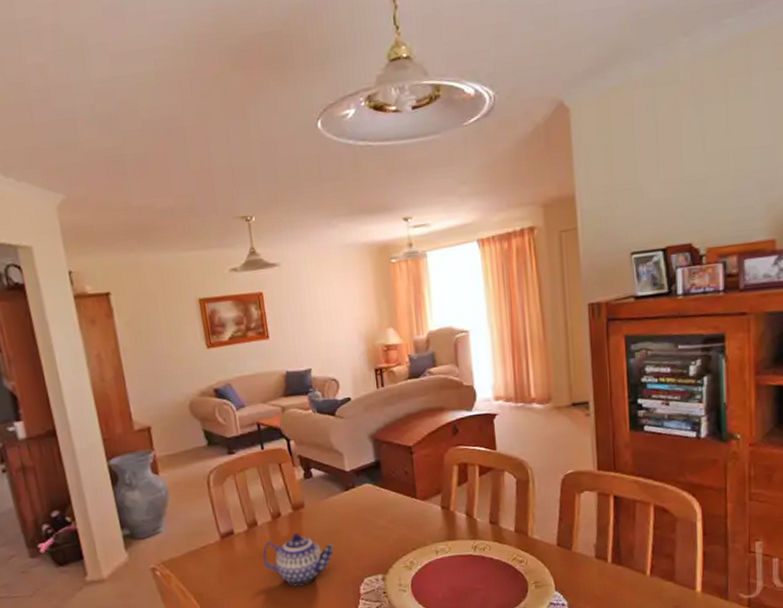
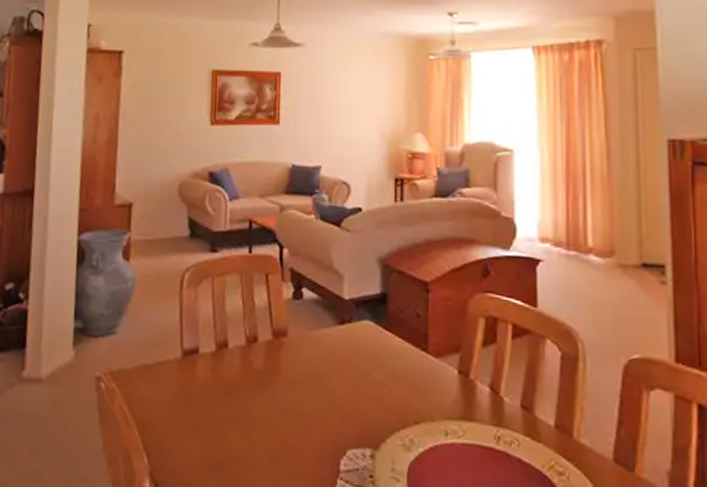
teapot: present [263,533,335,586] -> none [226,367,316,441]

